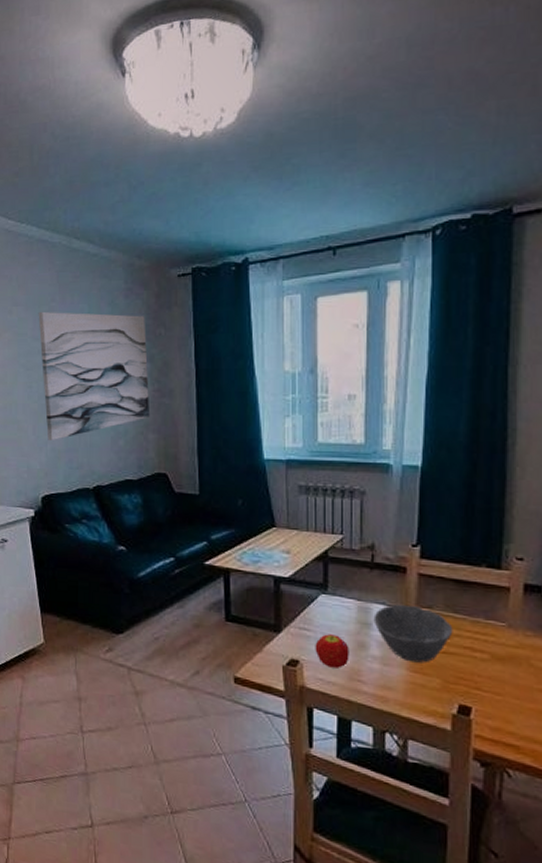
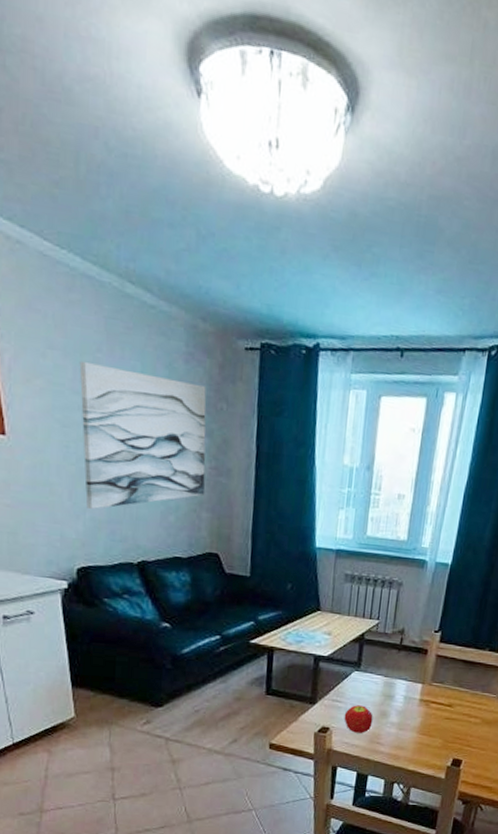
bowl: present [373,604,453,663] -> none [395,680,457,727]

